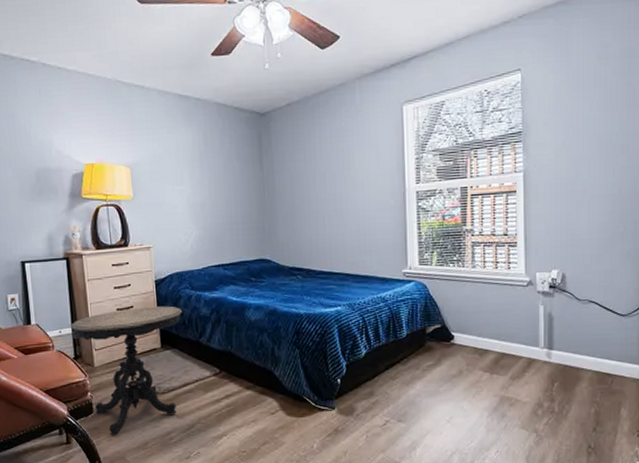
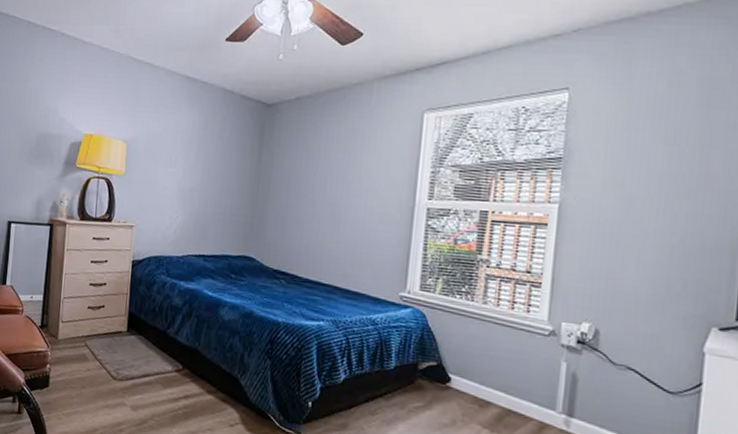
side table: present [70,306,182,435] -> none [42,285,154,415]

